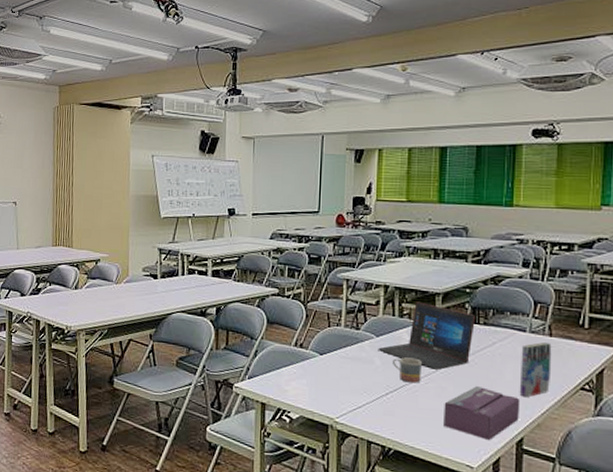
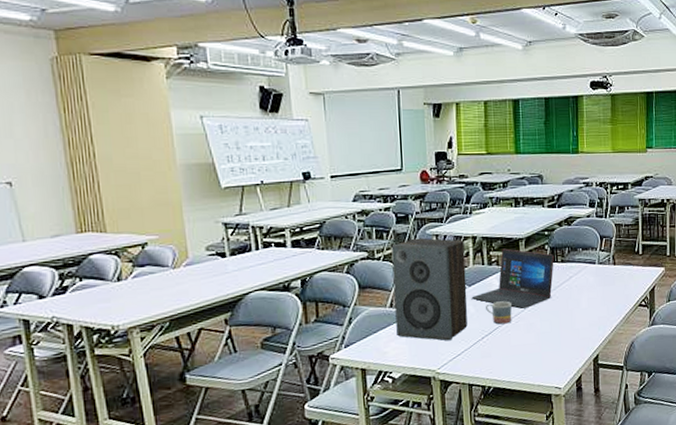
speaker: none [298,280,375,391] -> present [391,238,468,341]
tissue box: present [444,385,521,441] -> none [533,316,595,363]
book: present [519,341,552,398] -> none [592,270,617,320]

